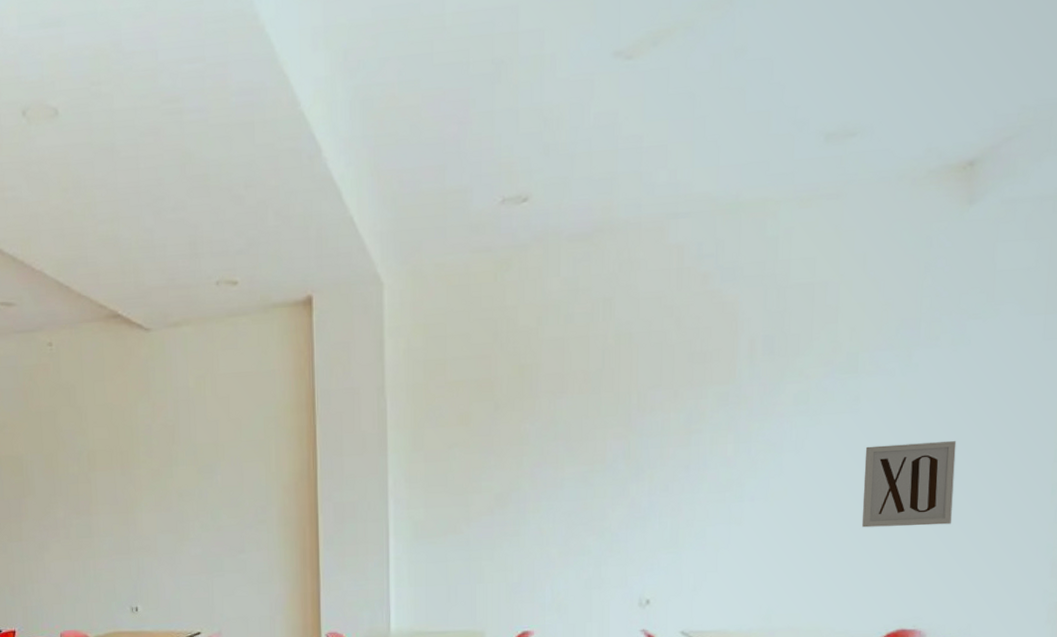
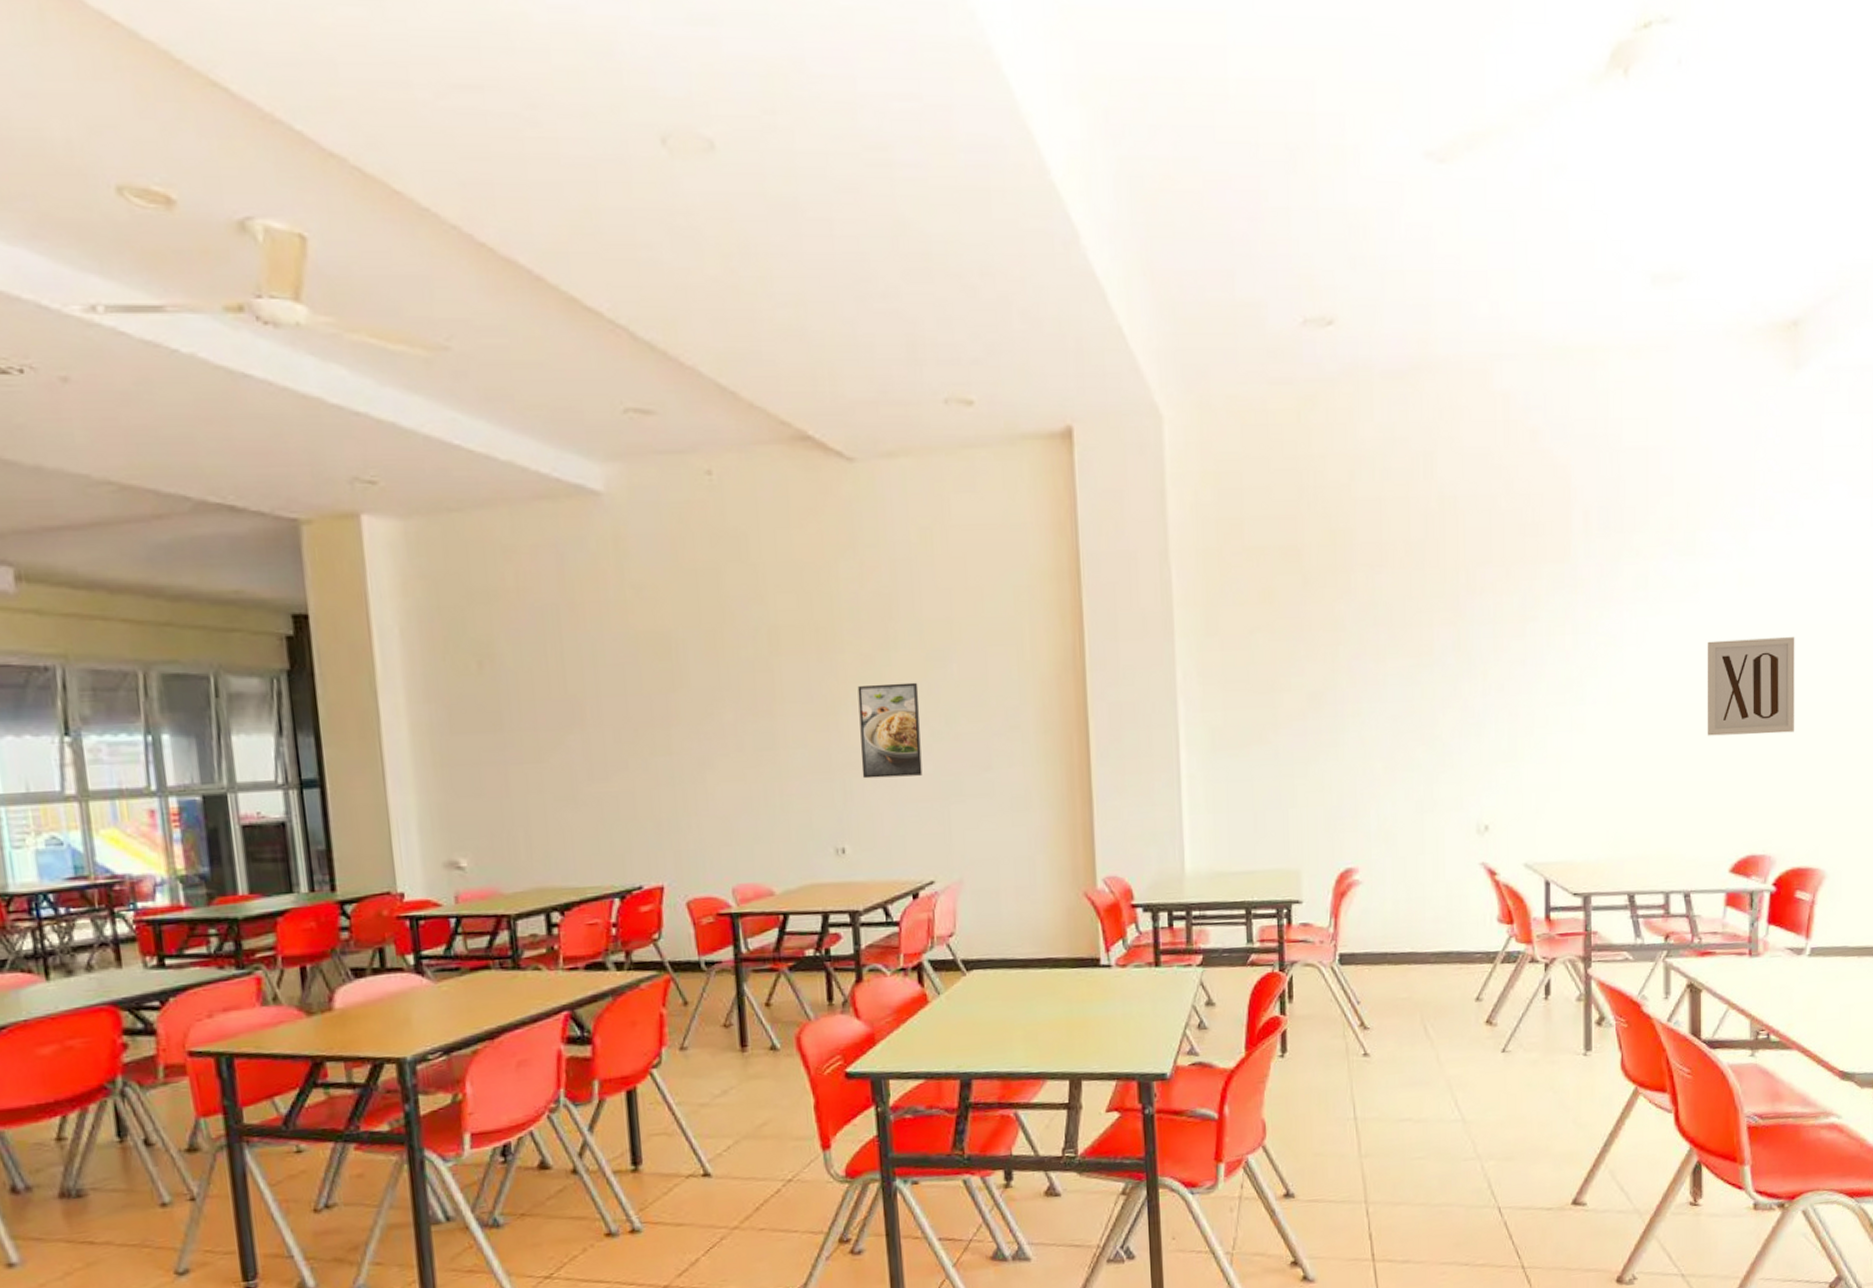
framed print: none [149,489,194,558] -> present [857,682,923,779]

